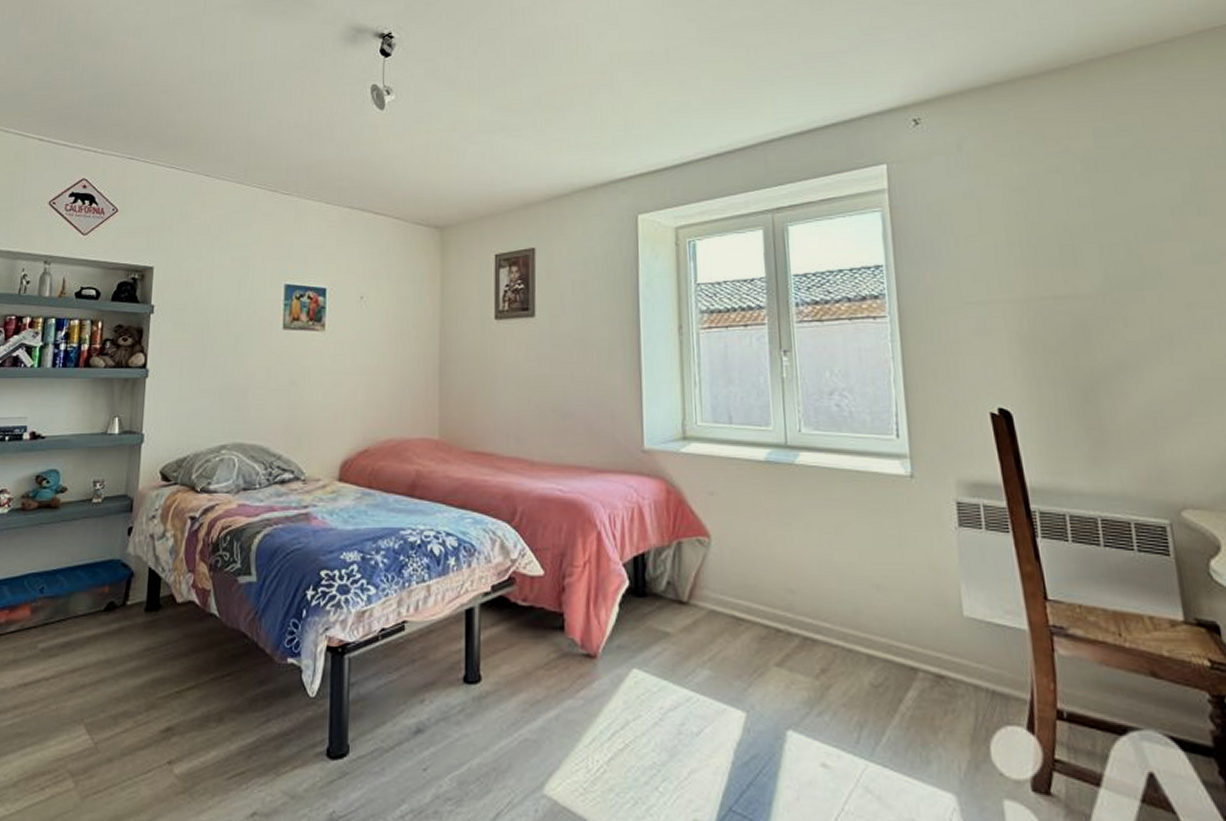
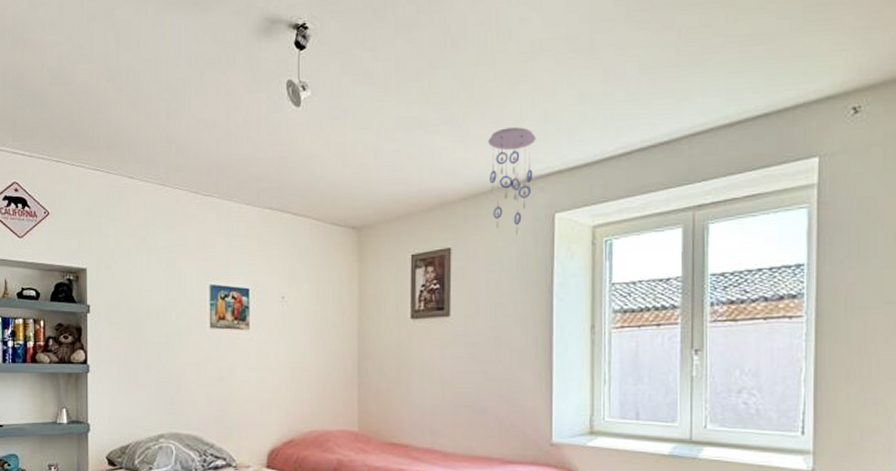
ceiling mobile: none [570,132,617,236] -> present [488,127,536,235]

